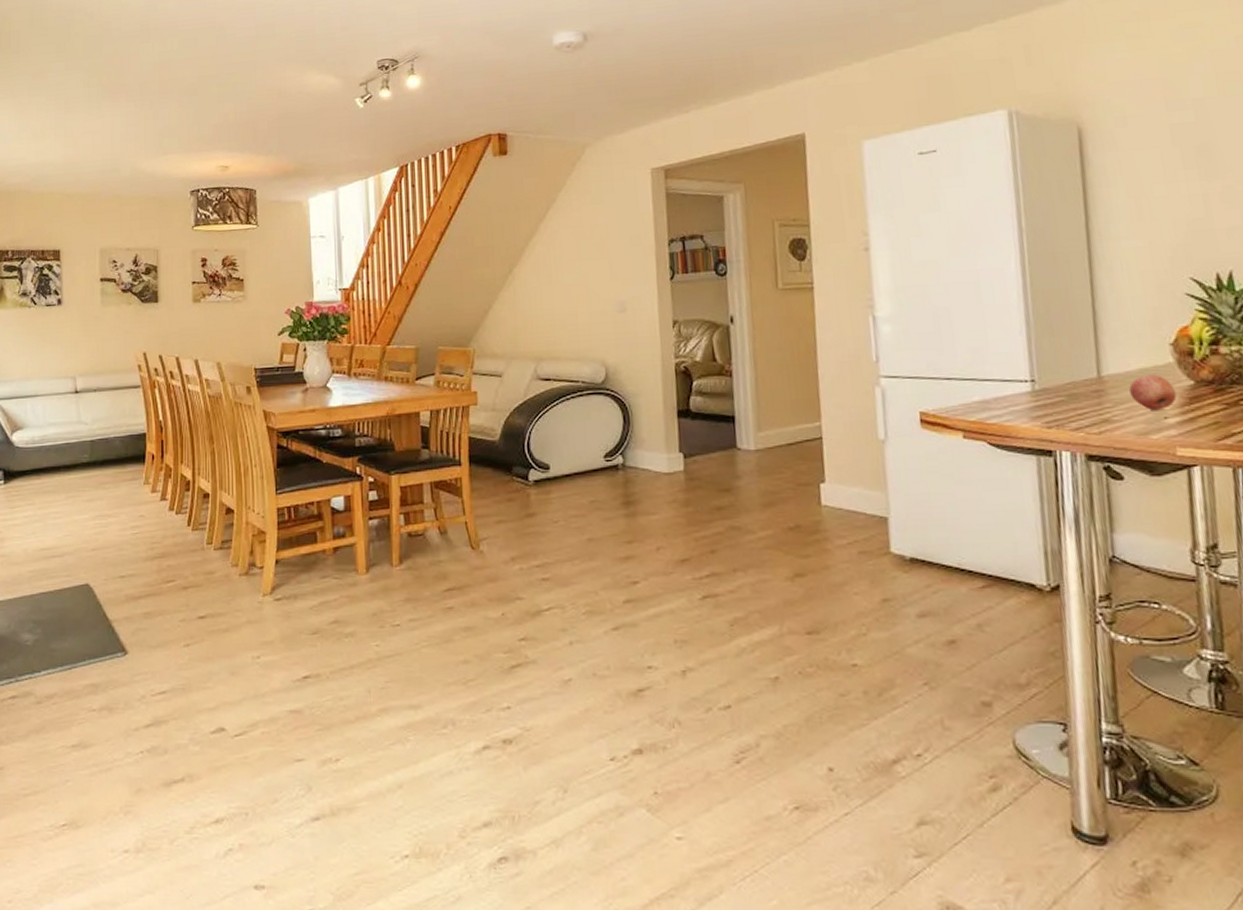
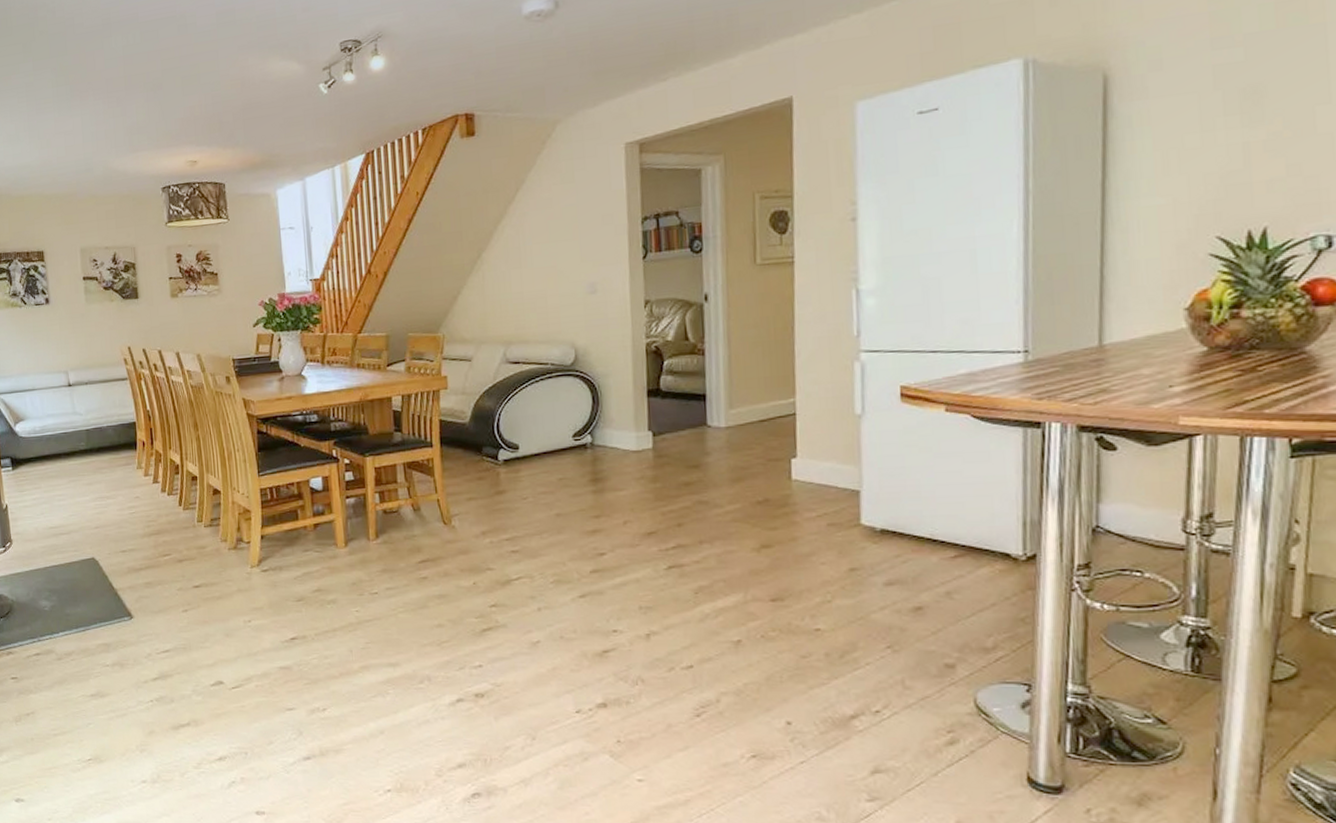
fruit: present [1129,374,1177,411] -> none [1133,341,1186,379]

